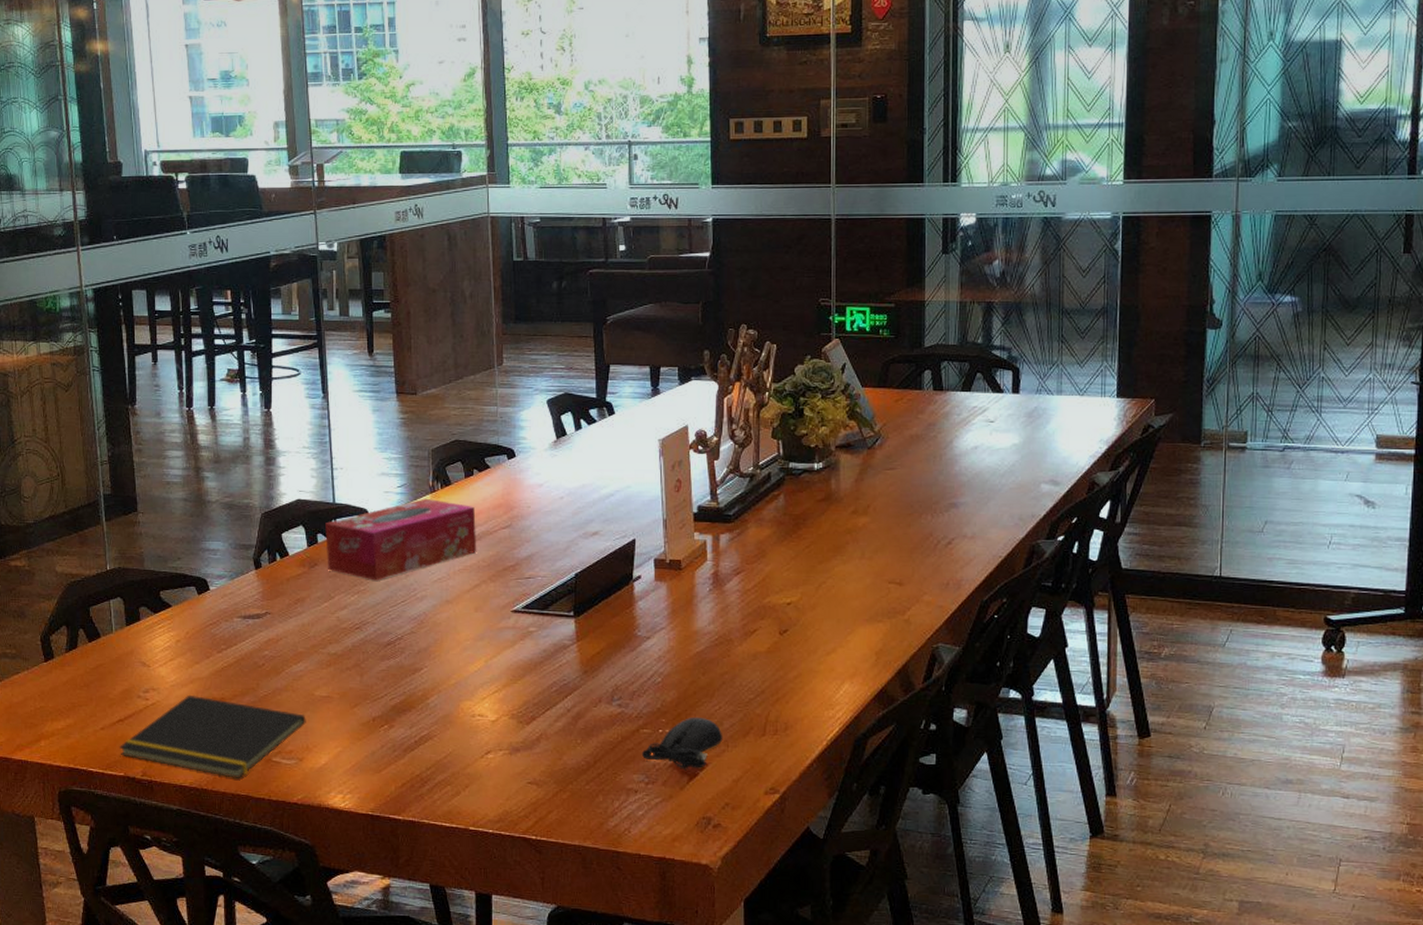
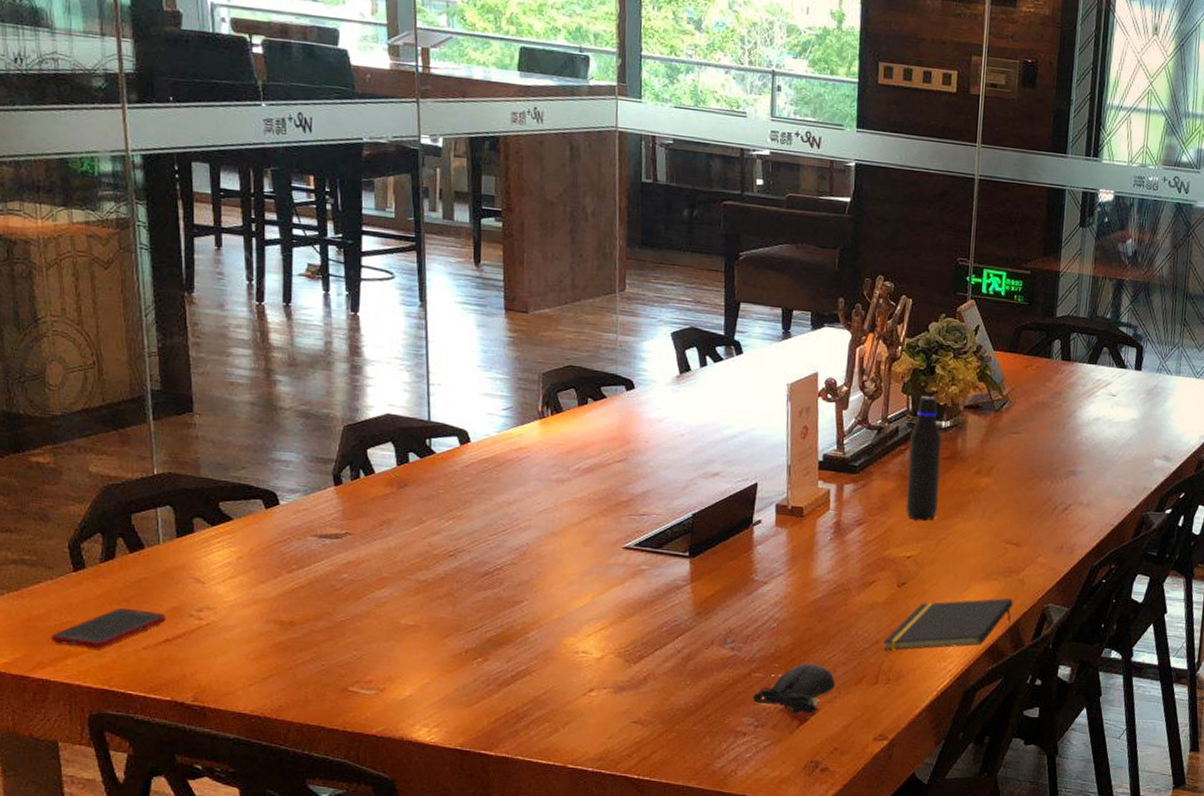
cell phone: none [28,692,119,731] -> present [51,608,167,649]
notepad: present [120,694,306,778] -> none [166,616,389,707]
tissue box: present [325,498,477,581] -> none [418,424,589,507]
notepad: none [768,639,900,700] -> present [883,598,1013,651]
water bottle: none [783,438,816,565] -> present [906,395,942,521]

